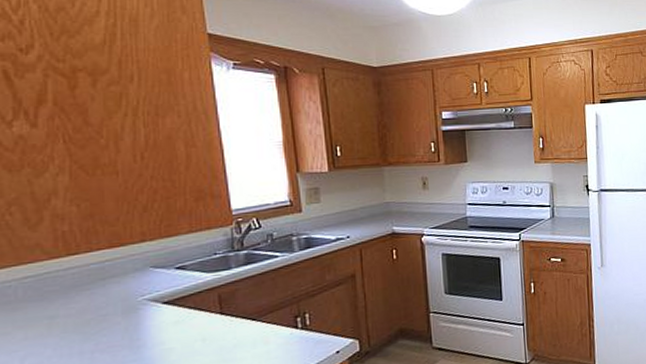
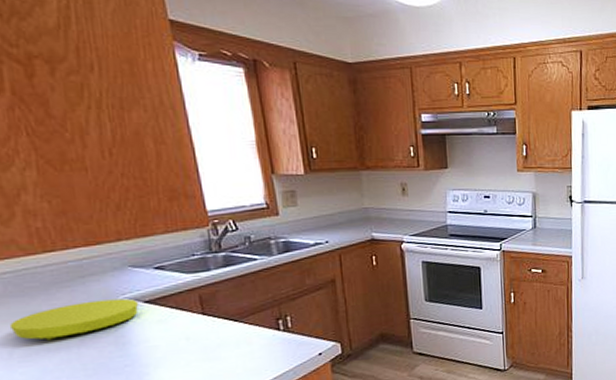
plate: none [24,300,156,346] -> present [9,298,138,340]

